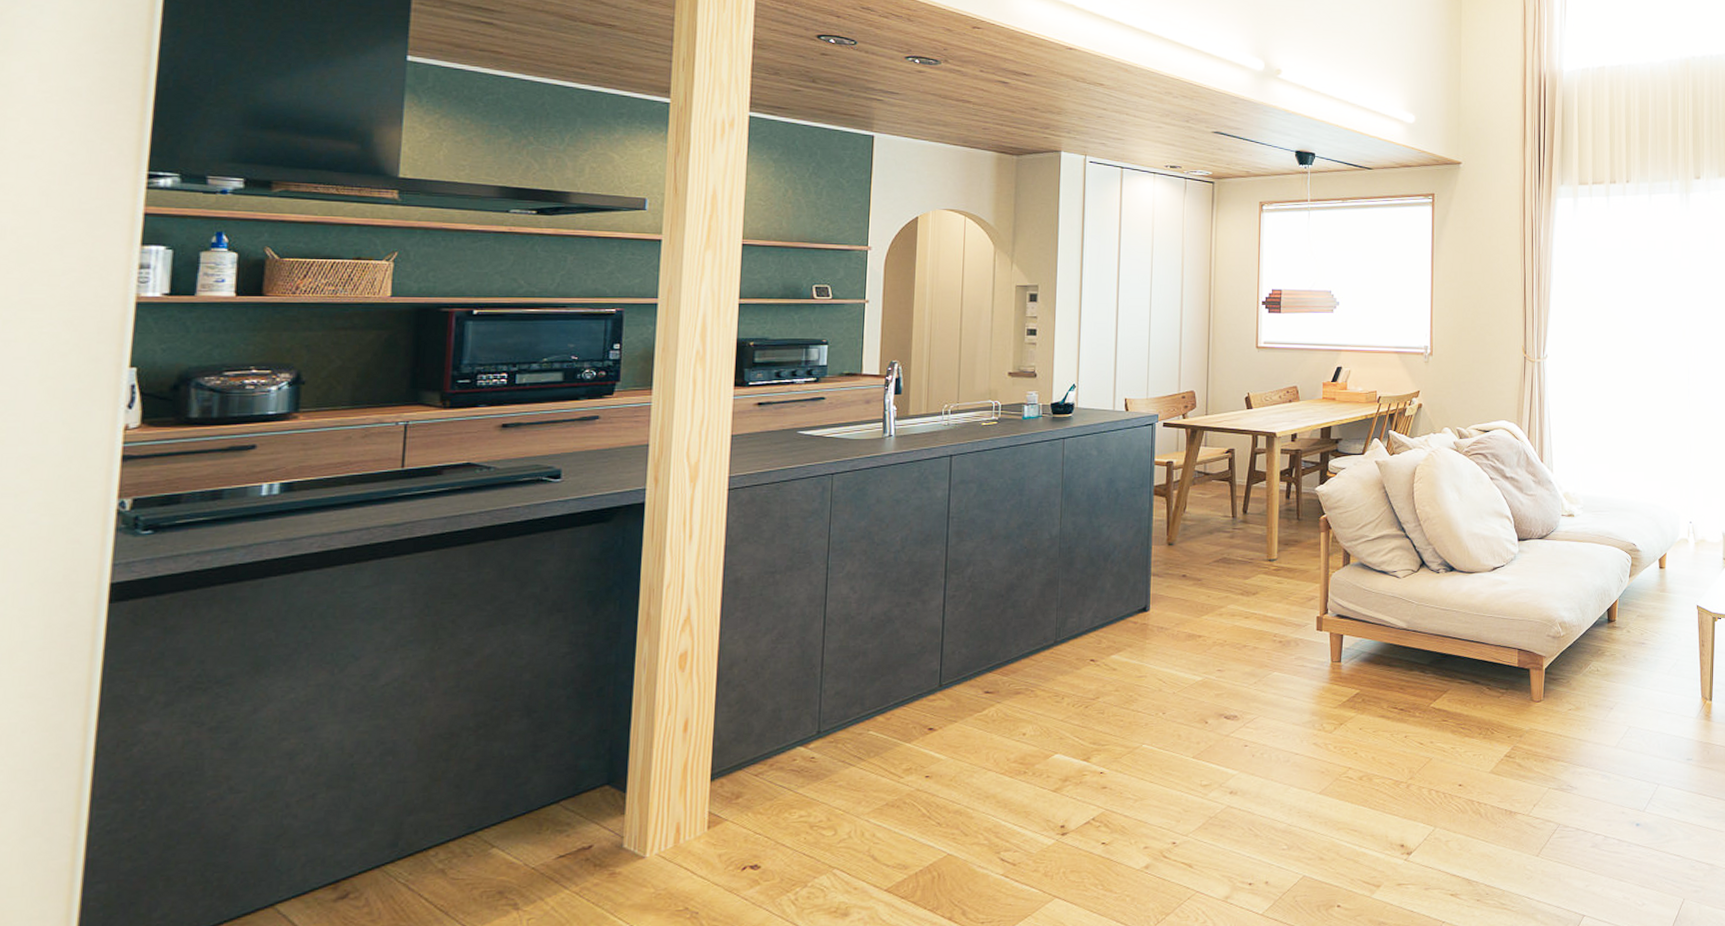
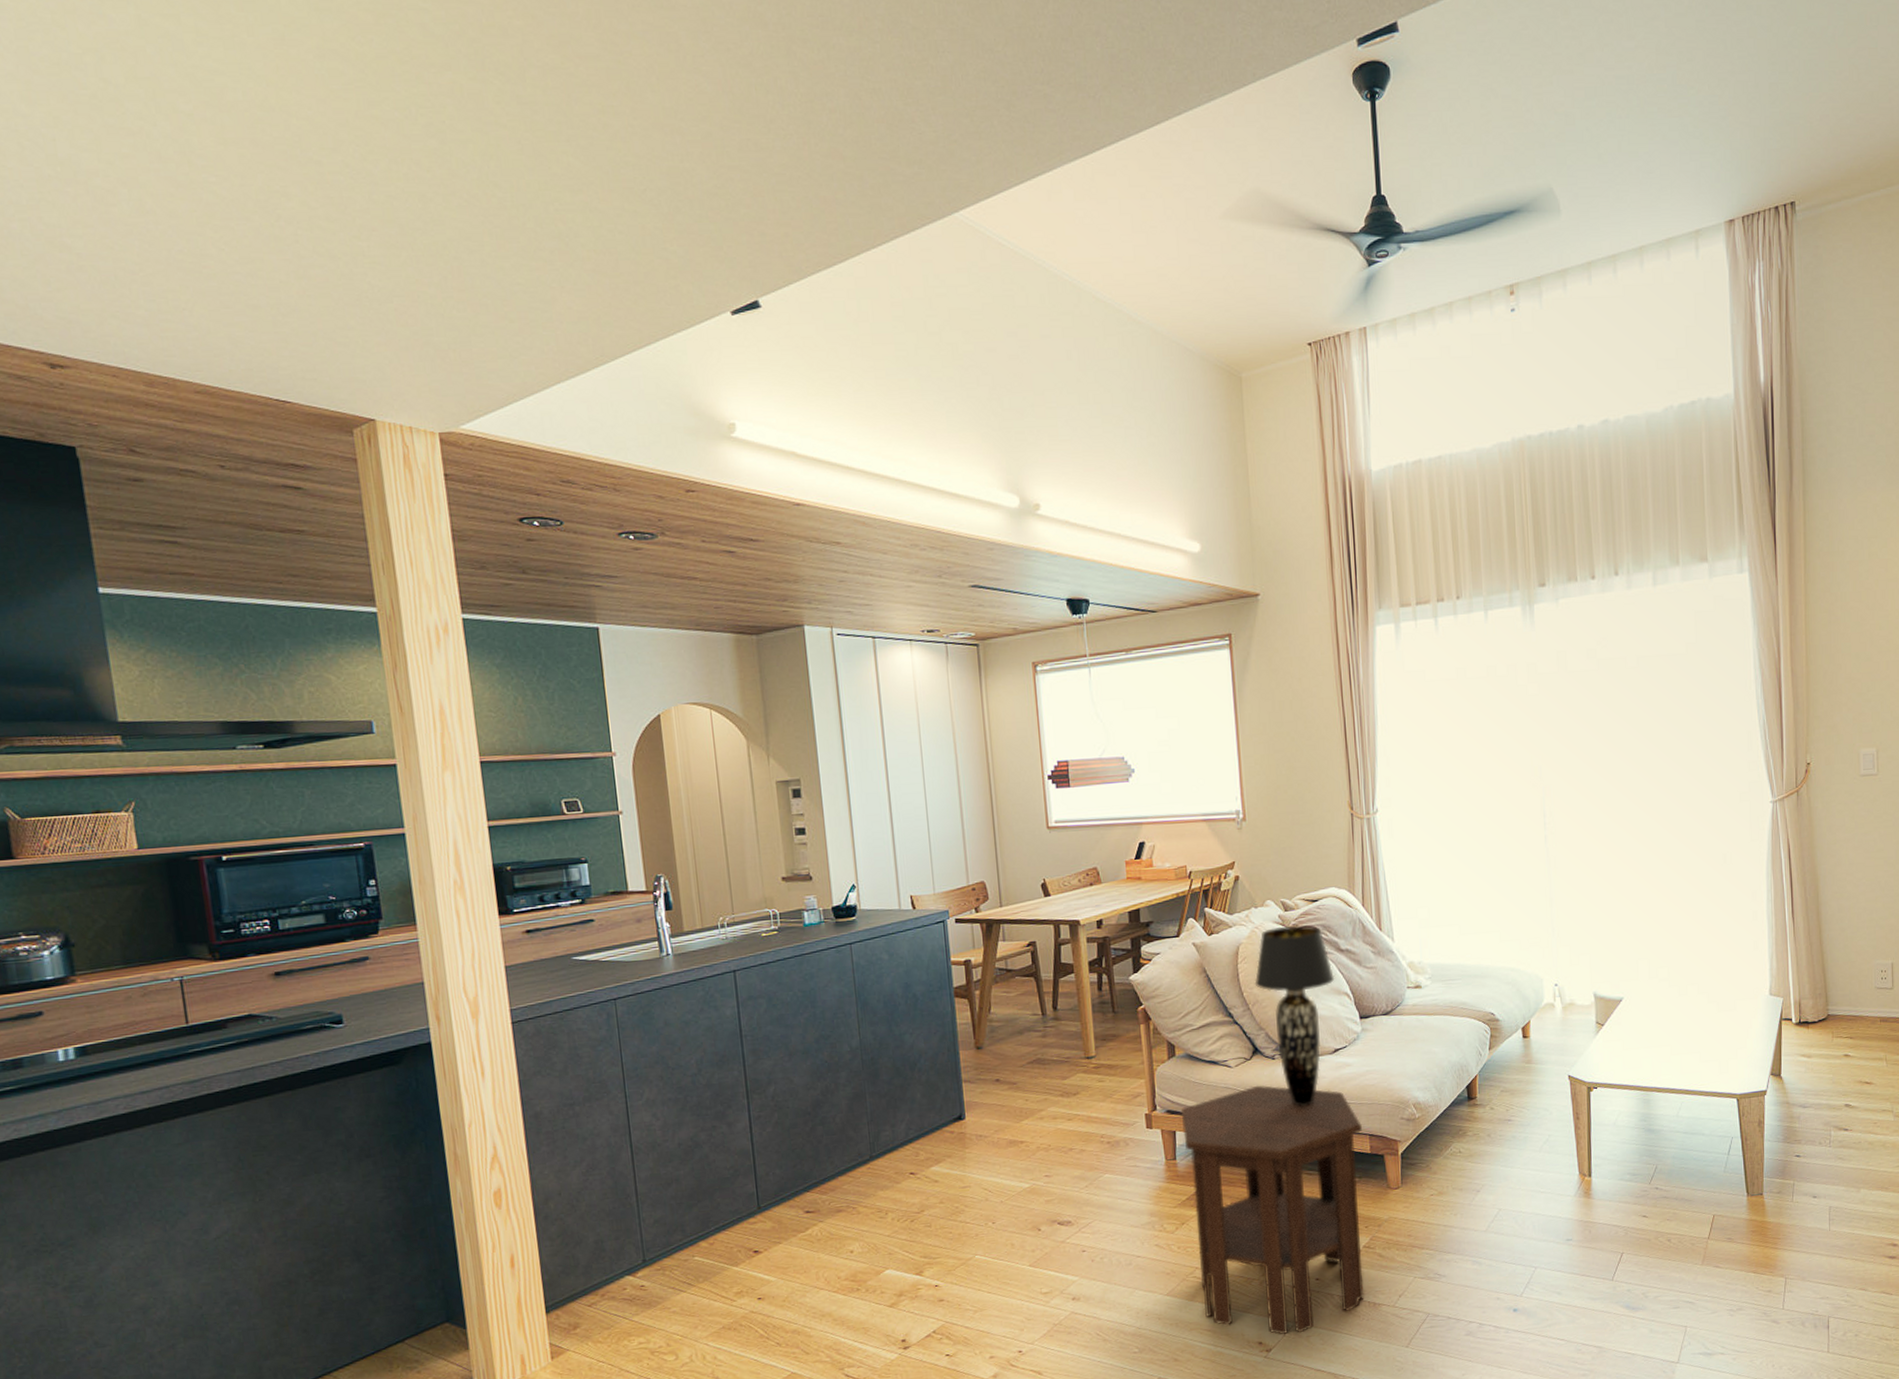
side table: none [1349,596,1512,839] -> present [1180,1085,1364,1335]
table lamp: none [1427,452,1499,618] -> present [1254,924,1335,1106]

